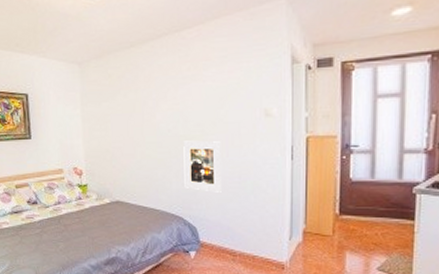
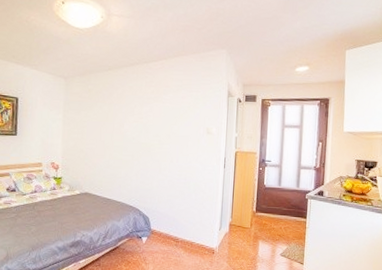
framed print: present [183,140,222,192] -> none [142,147,173,190]

